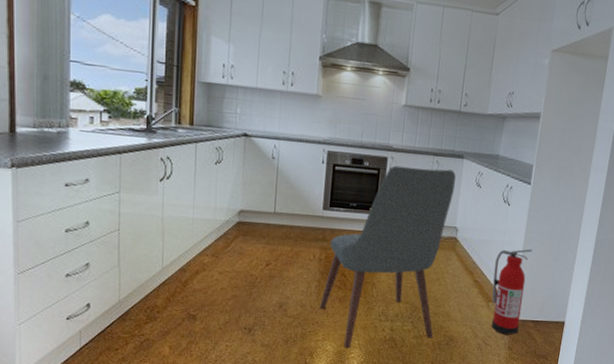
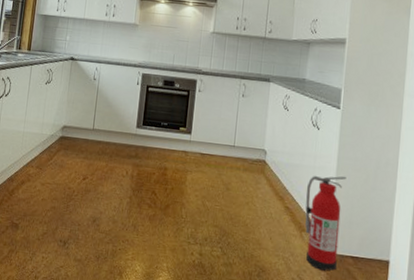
chair: present [320,165,456,348] -> none [130,87,263,270]

